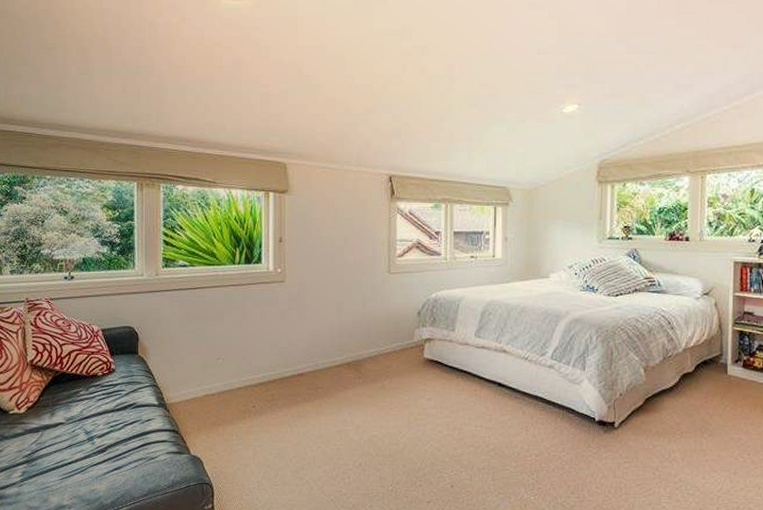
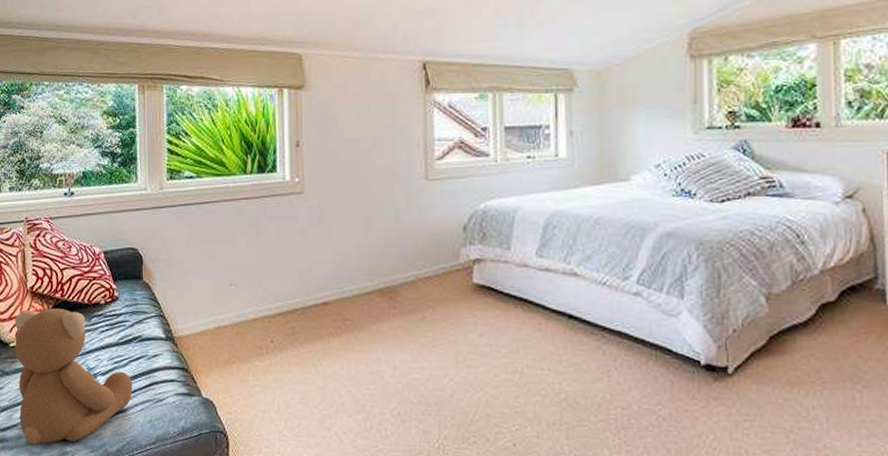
teddy bear: none [14,380,127,500] -> present [14,309,133,445]

